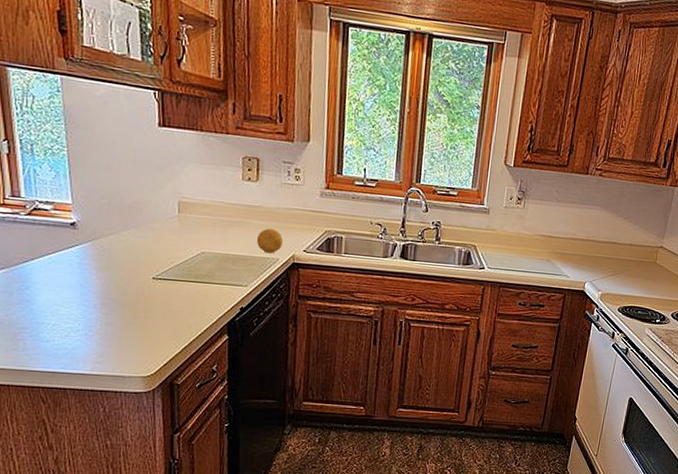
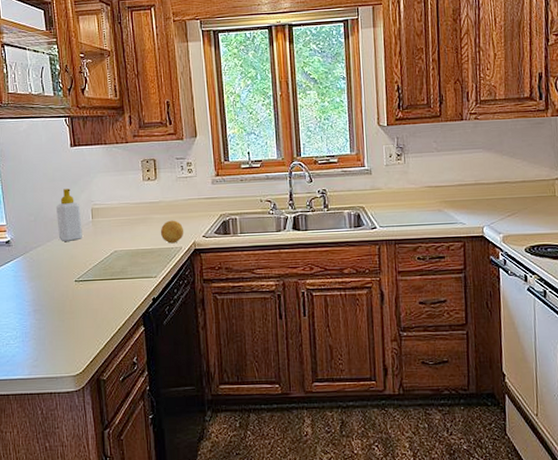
soap bottle: none [135,174,166,234] -> present [56,188,82,241]

